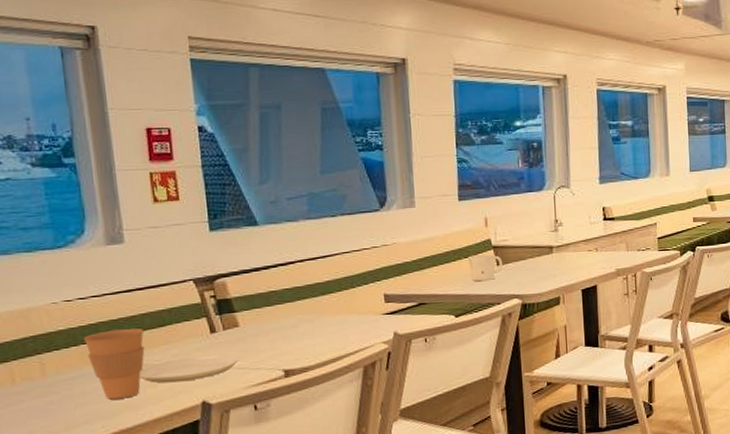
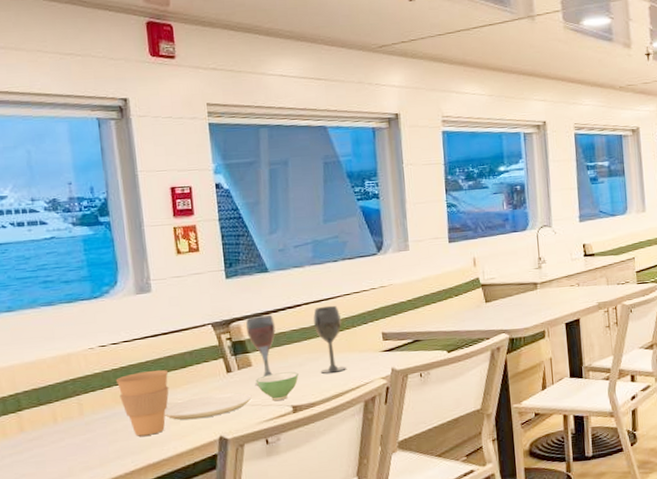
cup: none [231,271,266,347] -> present [245,314,276,385]
bowl: none [243,333,291,364] -> present [255,371,299,401]
wine glass: none [307,263,344,336] -> present [313,305,346,374]
mug: present [469,254,503,281] -> none [459,292,491,318]

